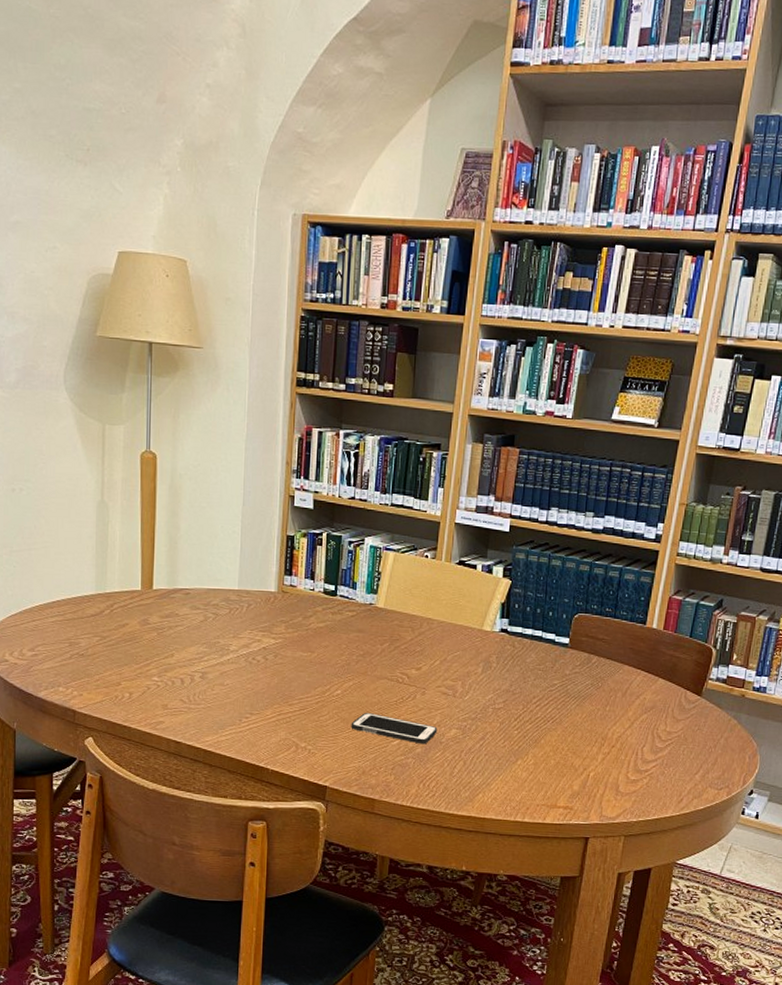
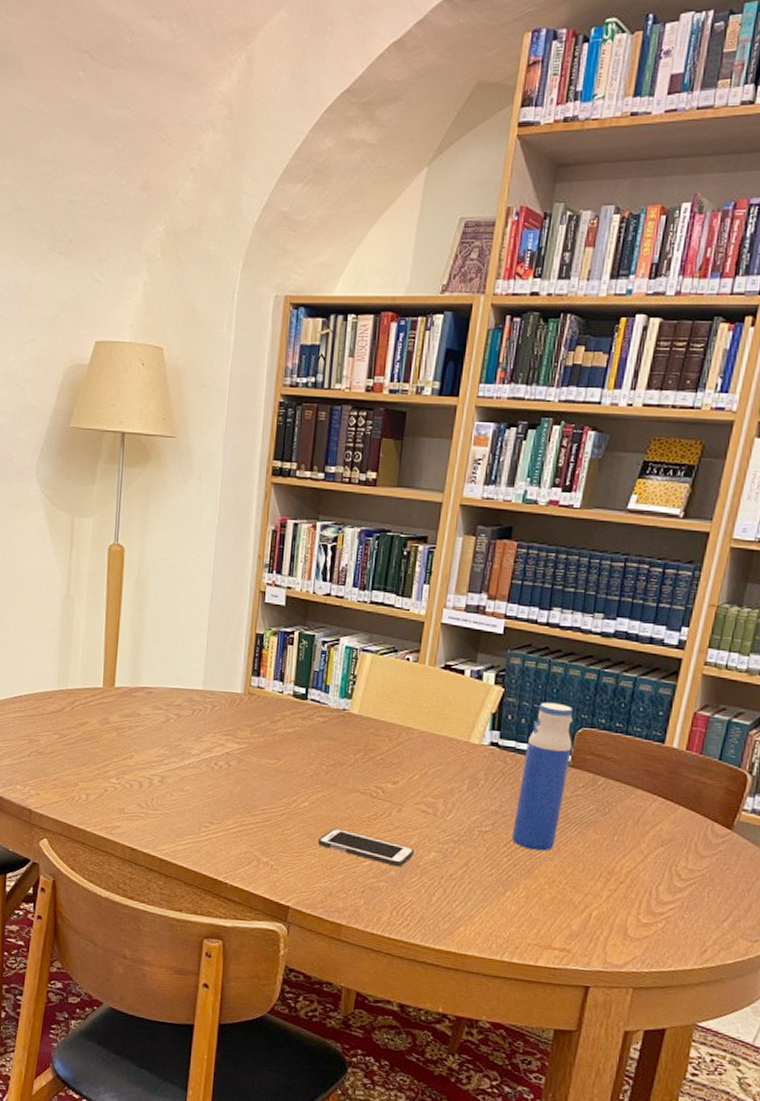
water bottle: none [520,591,570,723] -> present [511,702,573,851]

